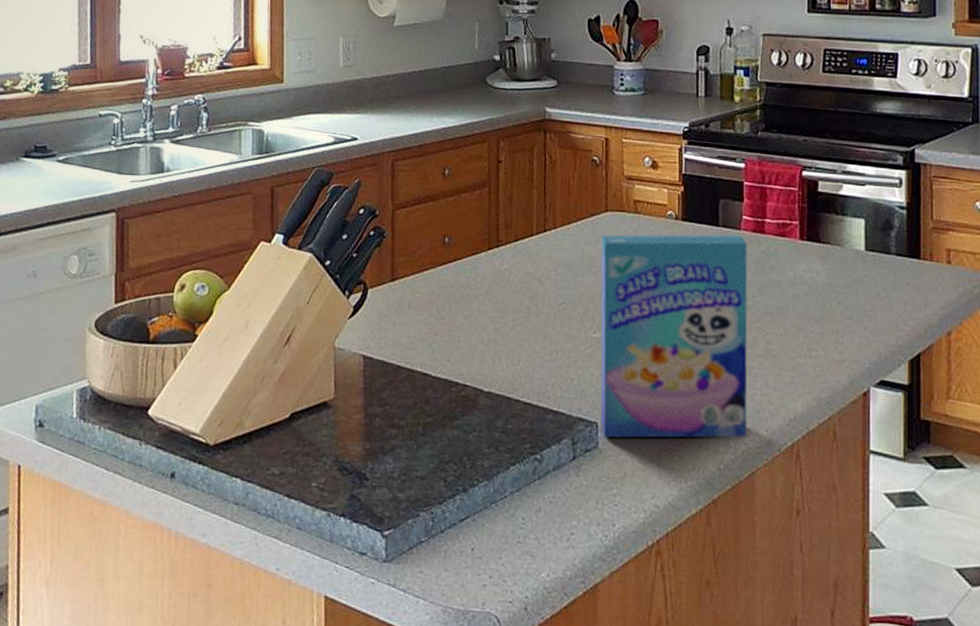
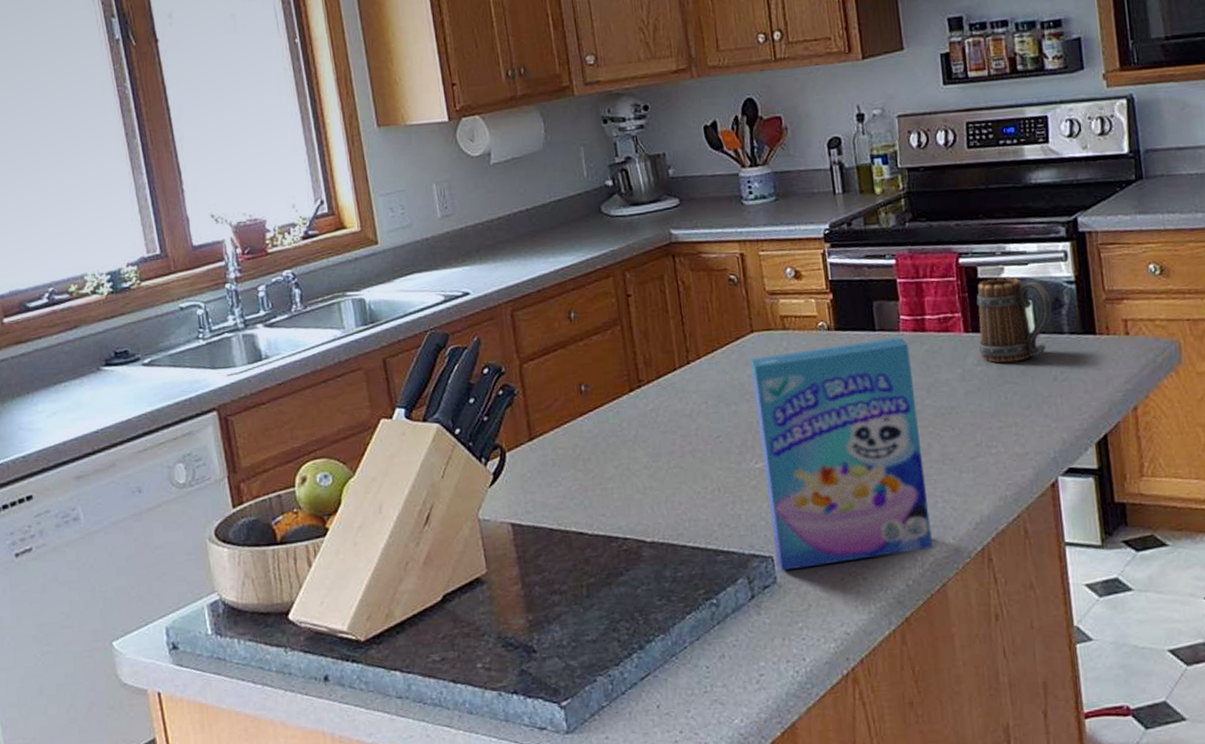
mug: none [811,194,883,274] -> present [976,277,1052,363]

